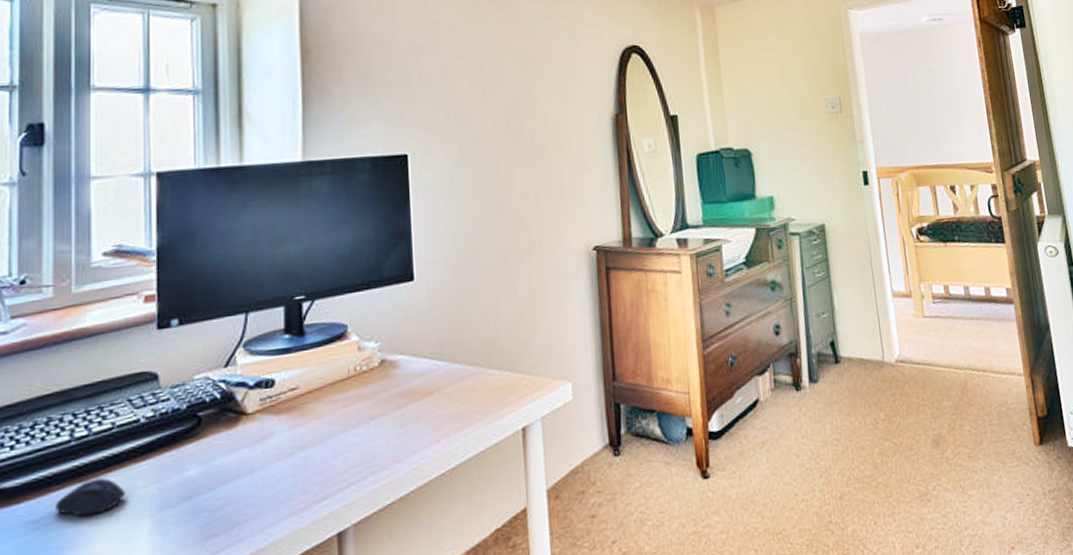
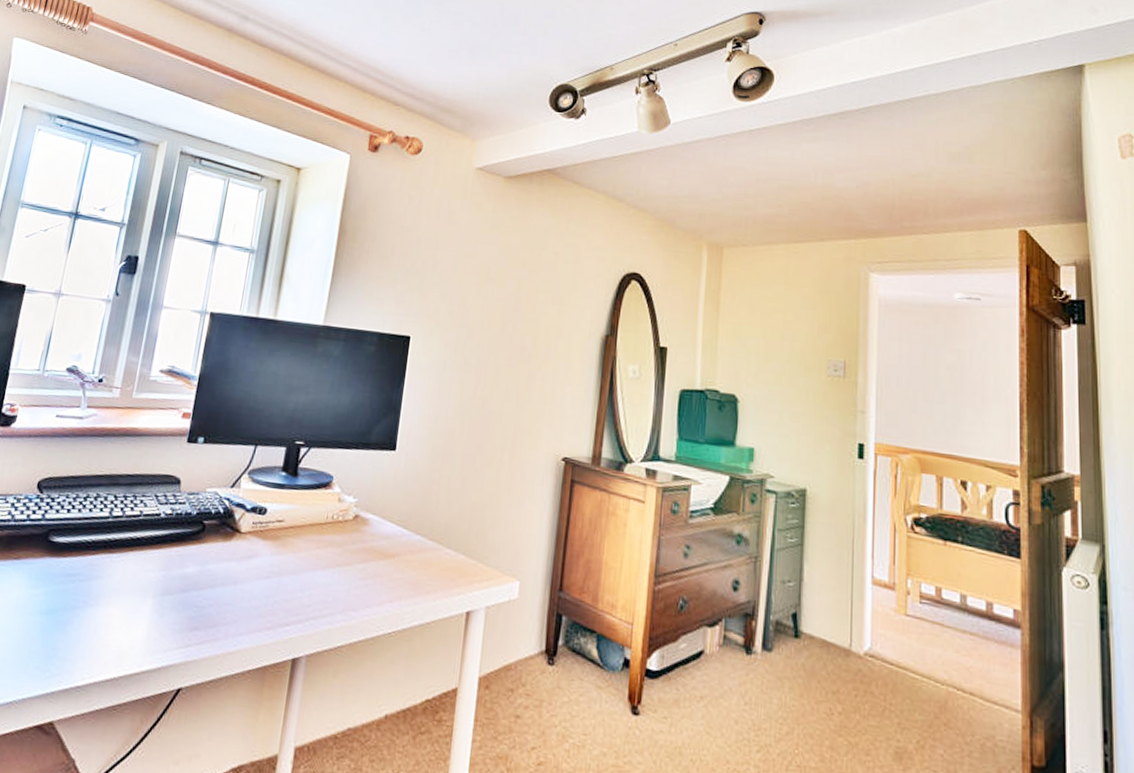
computer mouse: present [56,477,126,517] -> none [88,553,140,583]

